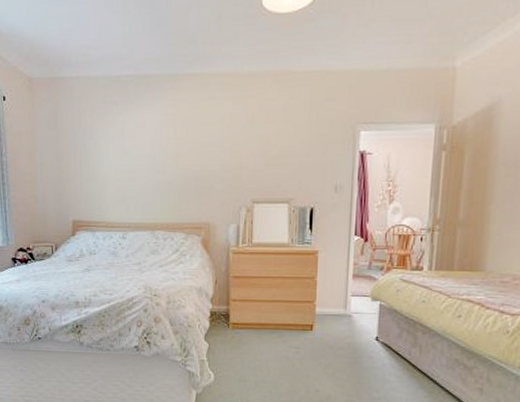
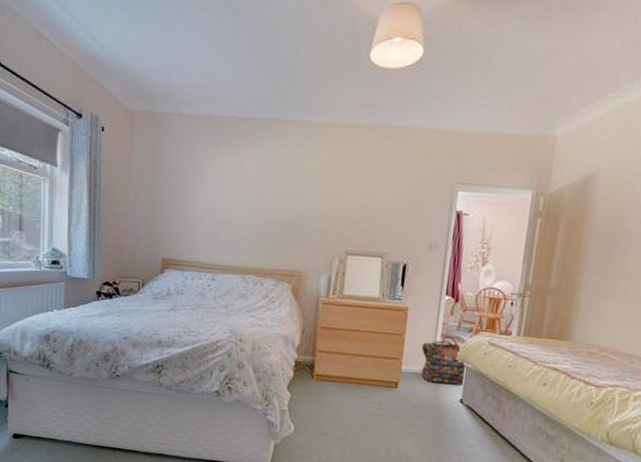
backpack: none [333,275,381,324] -> present [421,335,467,386]

